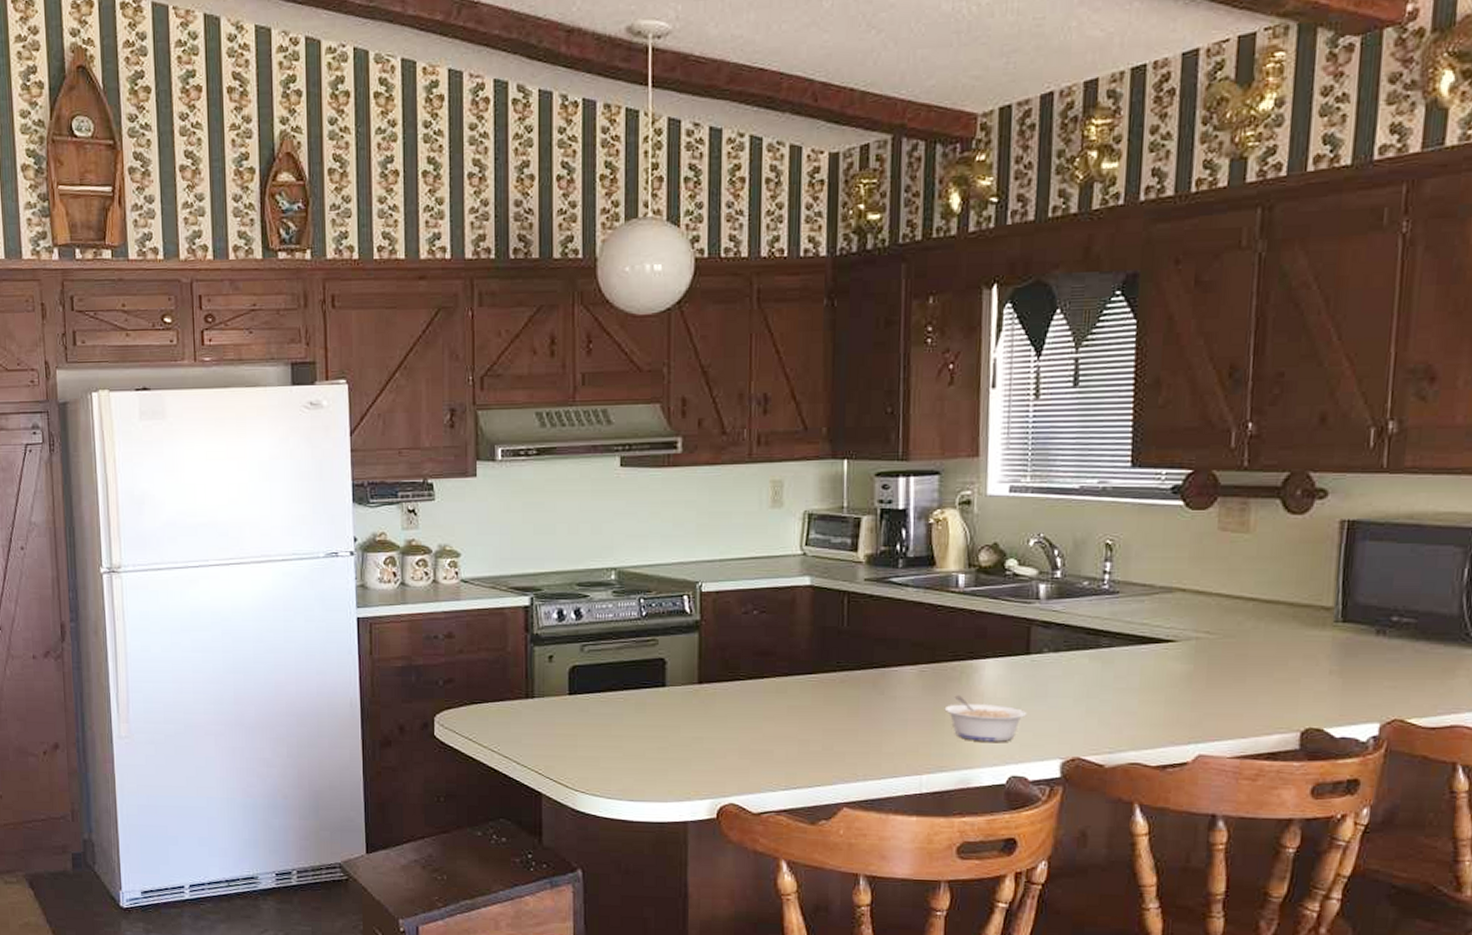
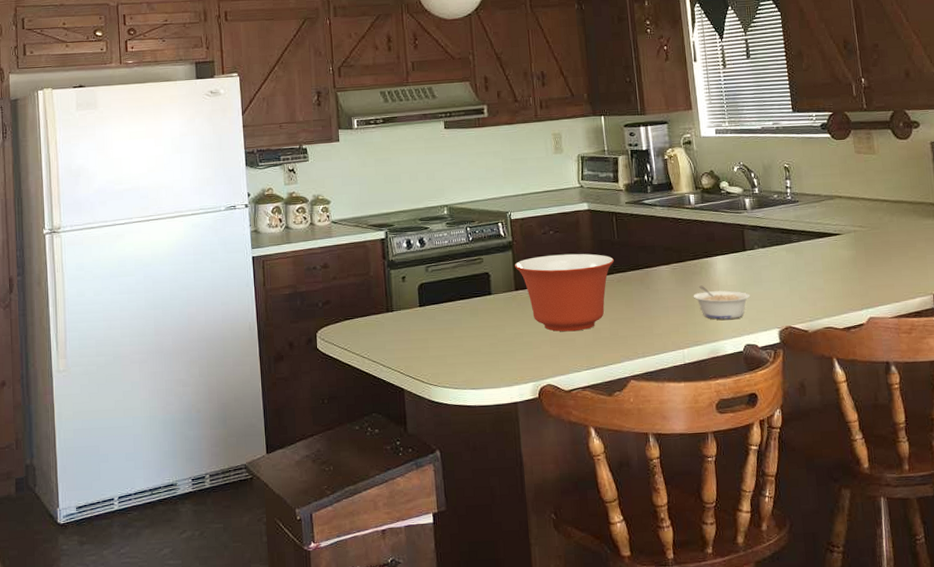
mixing bowl: none [701,641,839,741] -> present [515,253,614,332]

